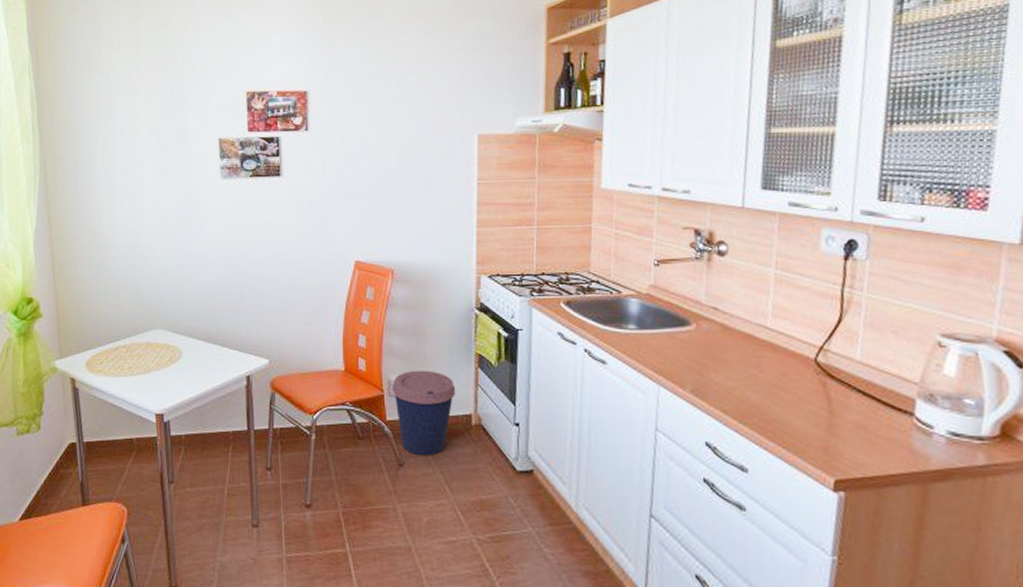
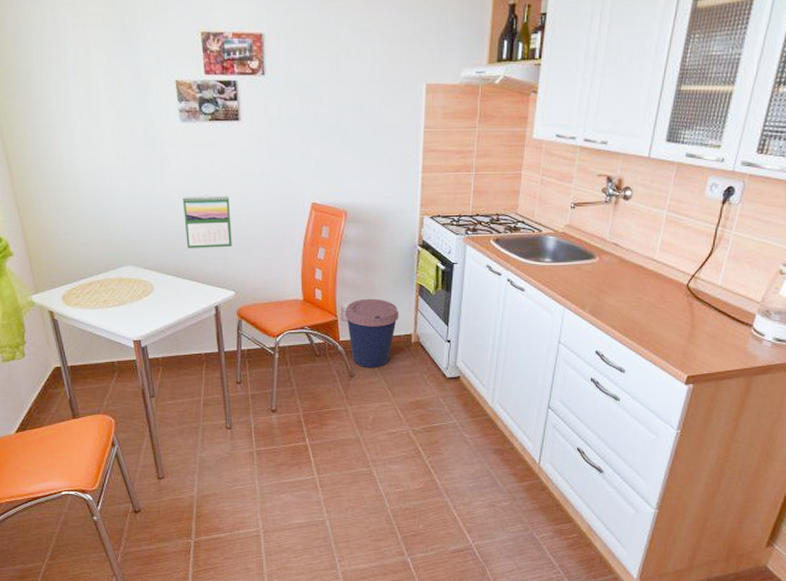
calendar: none [218,253,268,312] -> present [182,195,232,249]

